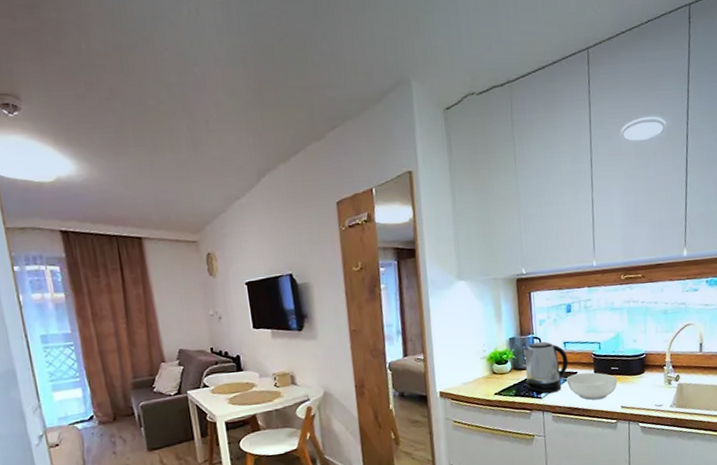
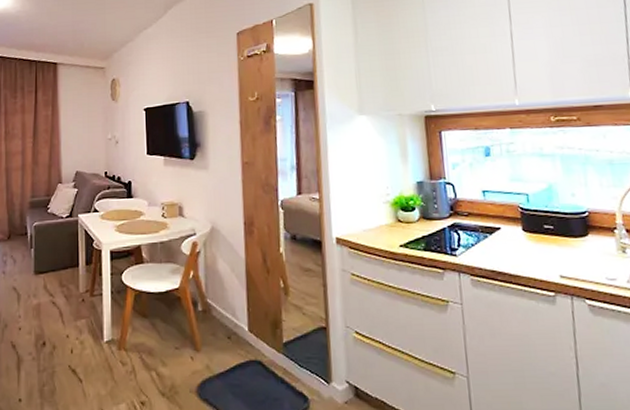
kettle: present [524,341,569,394] -> none [434,188,489,251]
bowl: present [566,372,618,400] -> none [487,229,554,264]

